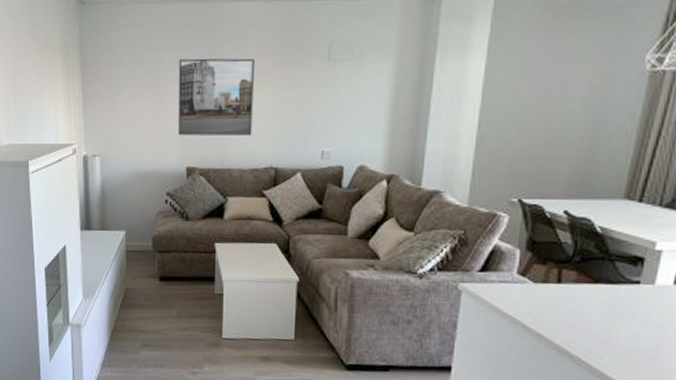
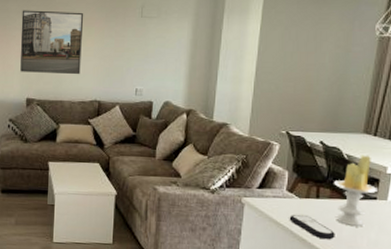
remote control: none [520,303,582,335] -> present [289,214,335,240]
candle: none [580,227,641,318] -> present [333,155,377,226]

